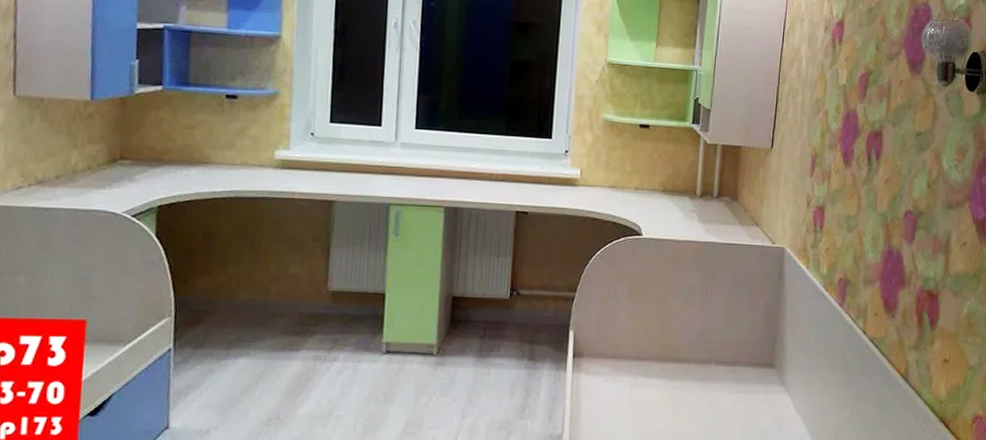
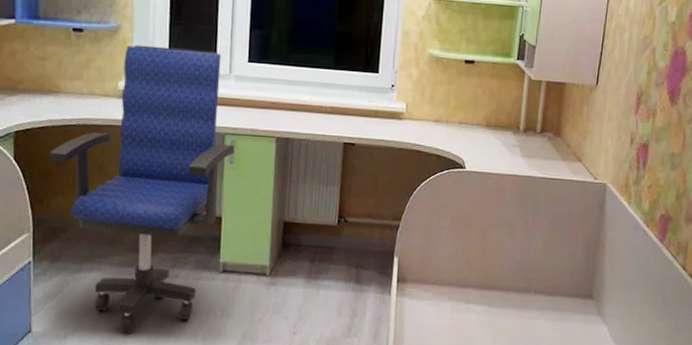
office chair: none [196,112,400,425] -> present [49,45,235,333]

